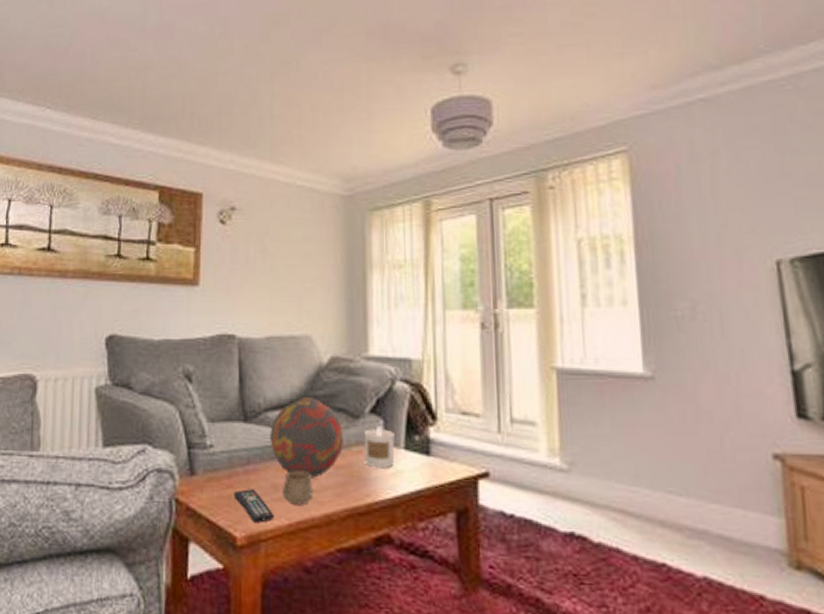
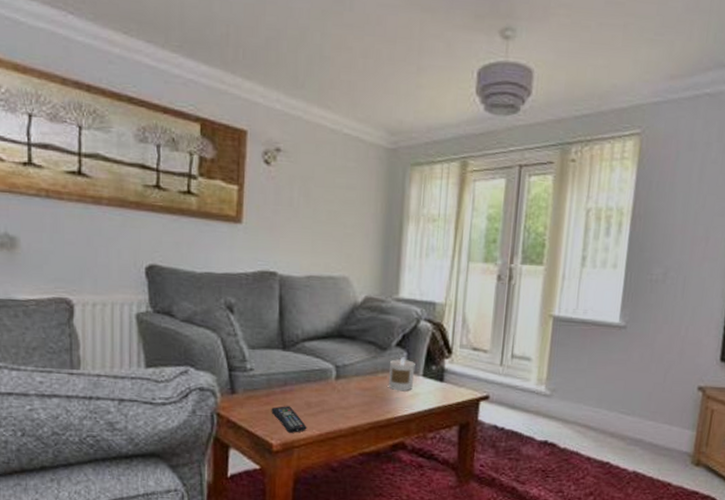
decorative orb: present [270,397,345,478] -> none [306,331,372,398]
cup: present [283,470,313,505] -> none [315,391,342,419]

